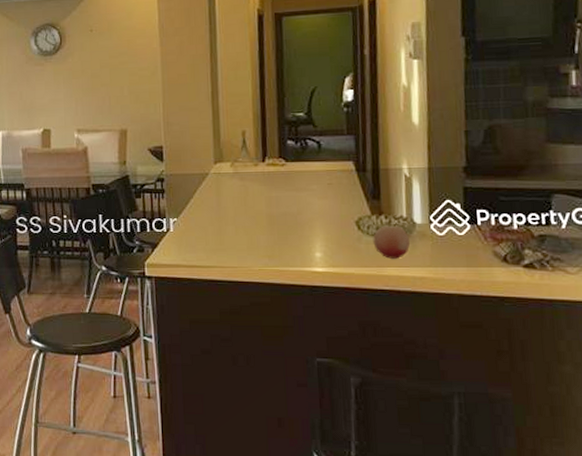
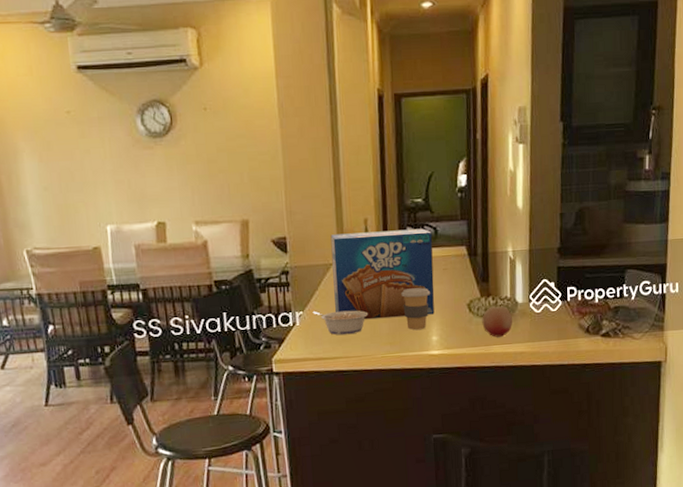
legume: none [187,219,245,245] -> present [312,310,369,335]
toaster pastry box: none [207,142,318,231] -> present [330,228,435,319]
coffee cup: none [281,201,314,244] -> present [401,287,431,330]

